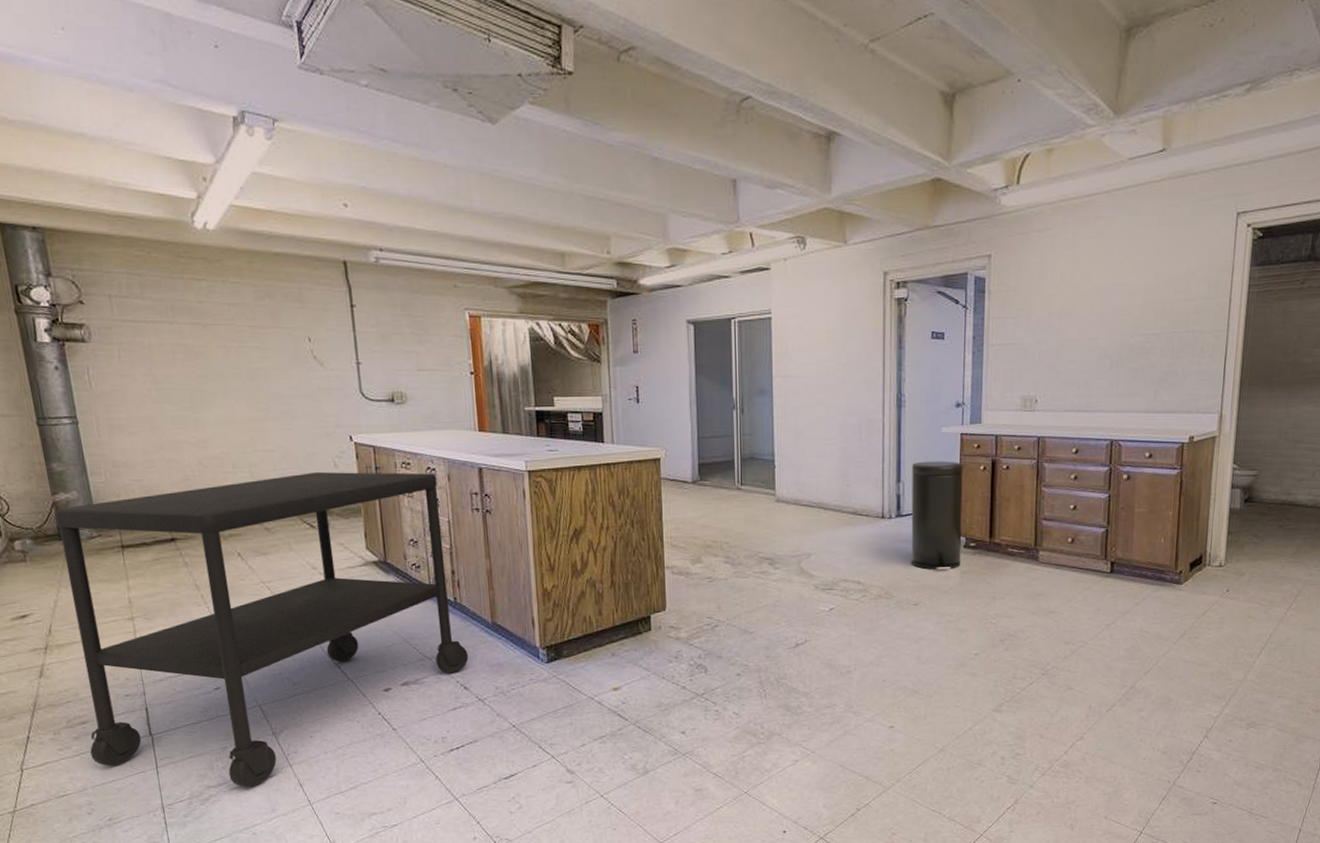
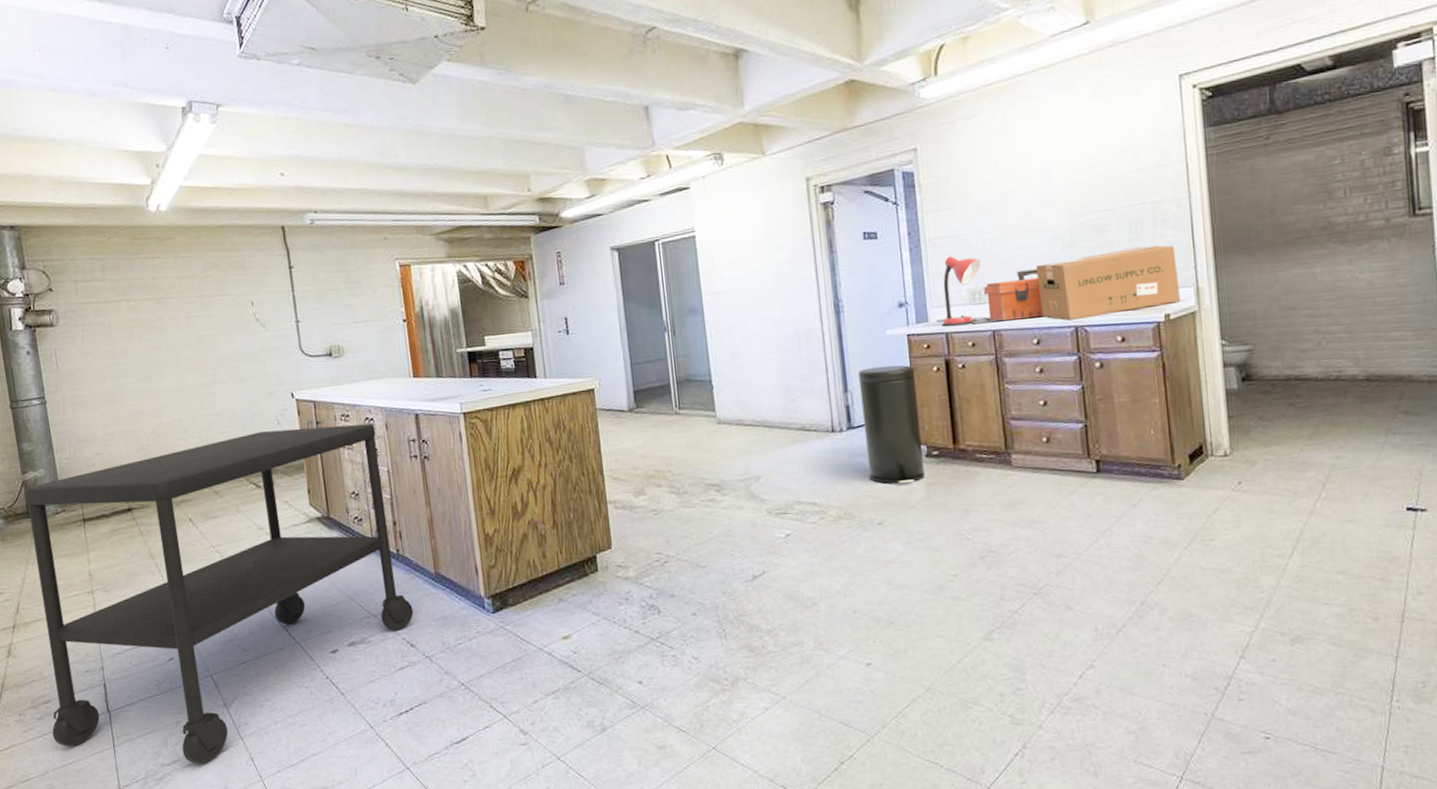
desk lamp: none [988,363,1039,430] -> present [935,256,992,328]
toolbox: none [1035,383,1086,429] -> present [983,269,1044,322]
box: none [1083,372,1208,435] -> present [1036,245,1181,322]

